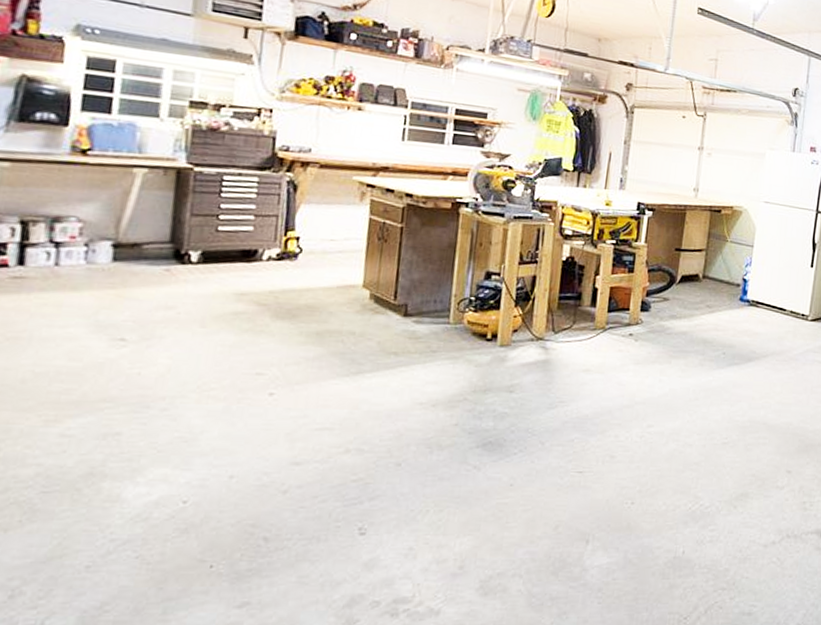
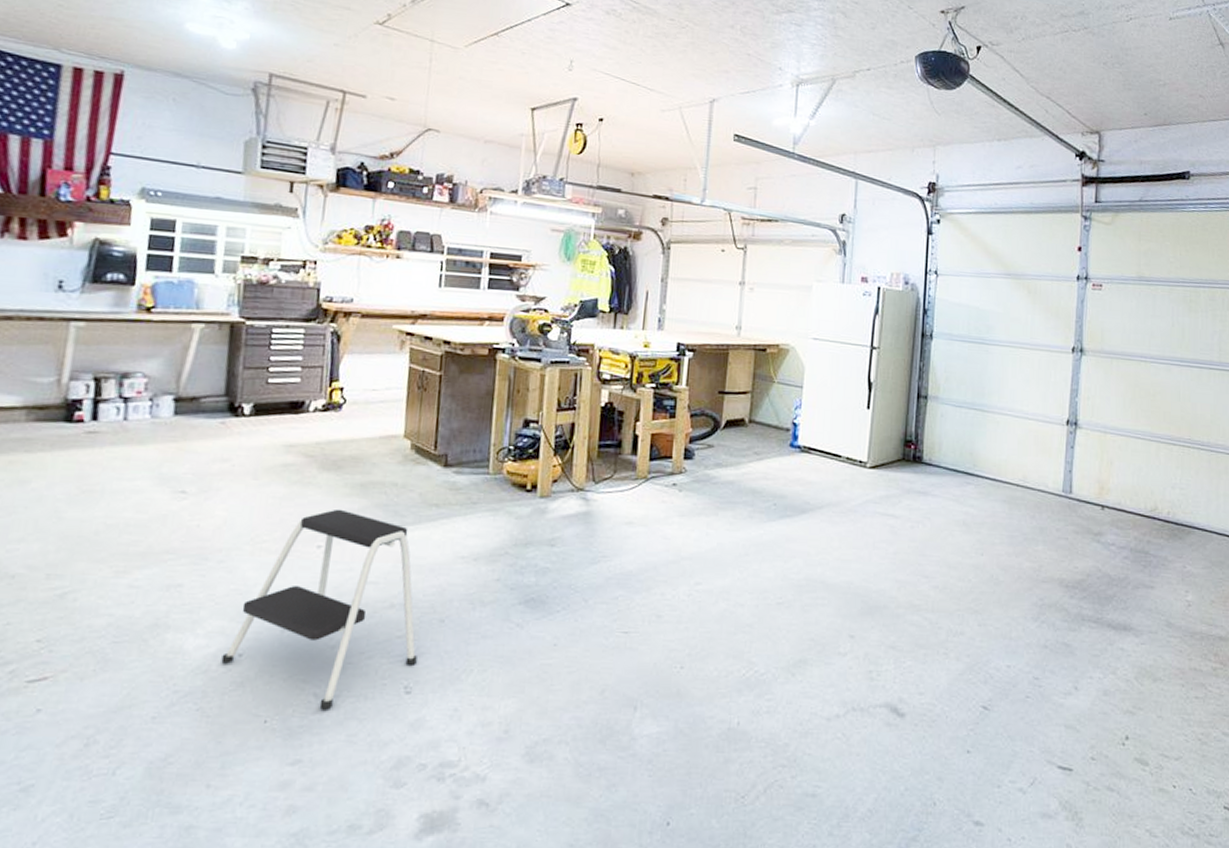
step stool: none [163,357,373,553] -> present [221,509,417,710]

